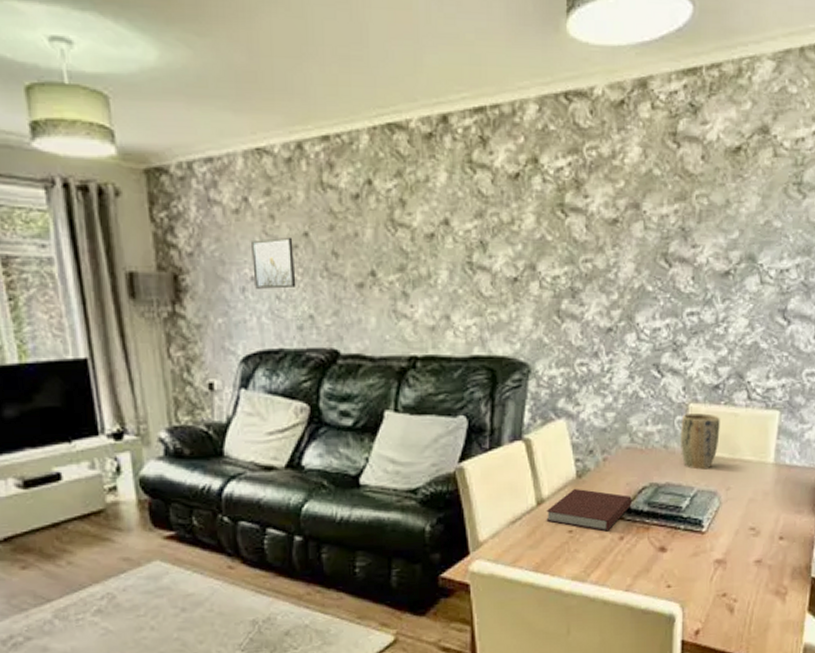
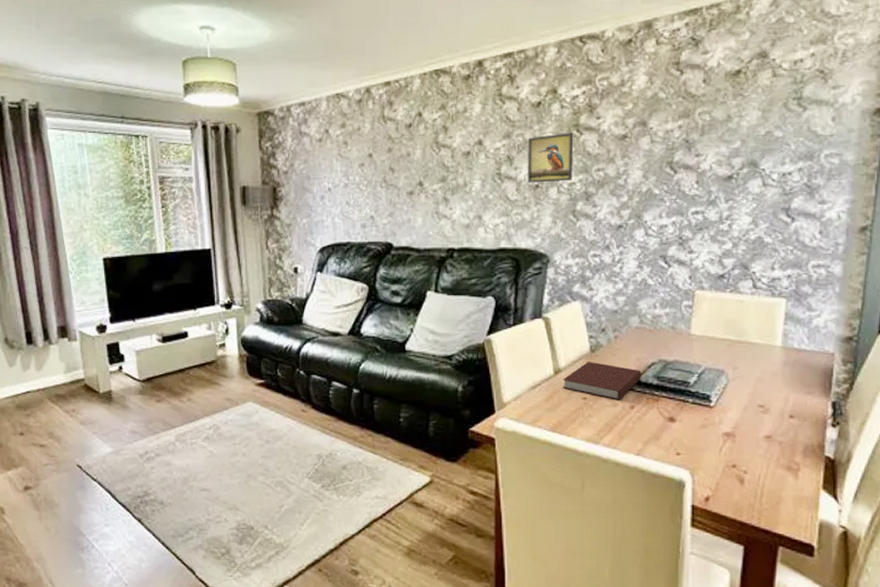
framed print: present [252,237,296,289] -> none [330,157,362,197]
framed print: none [504,213,558,276] -> present [528,132,574,183]
plant pot: present [681,413,720,470] -> none [688,299,726,350]

